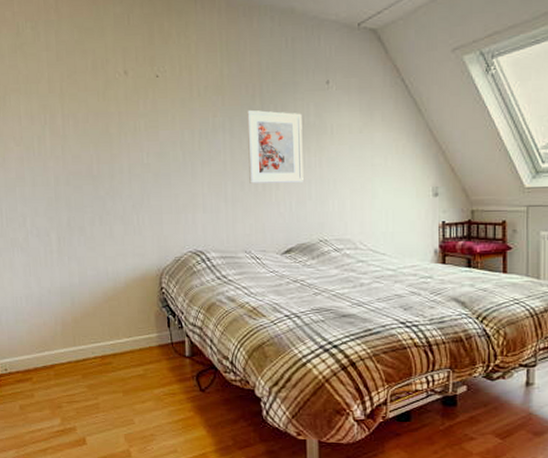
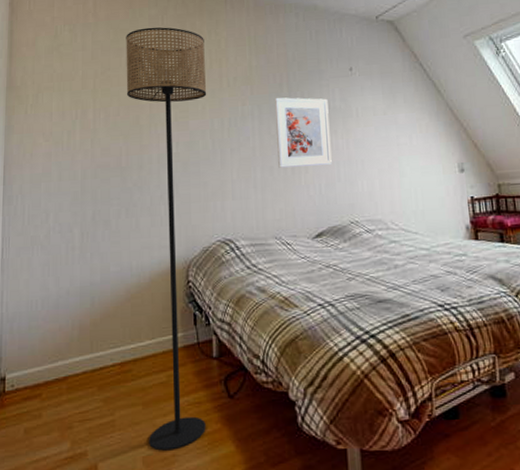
floor lamp: none [91,27,180,431] -> present [126,27,207,451]

